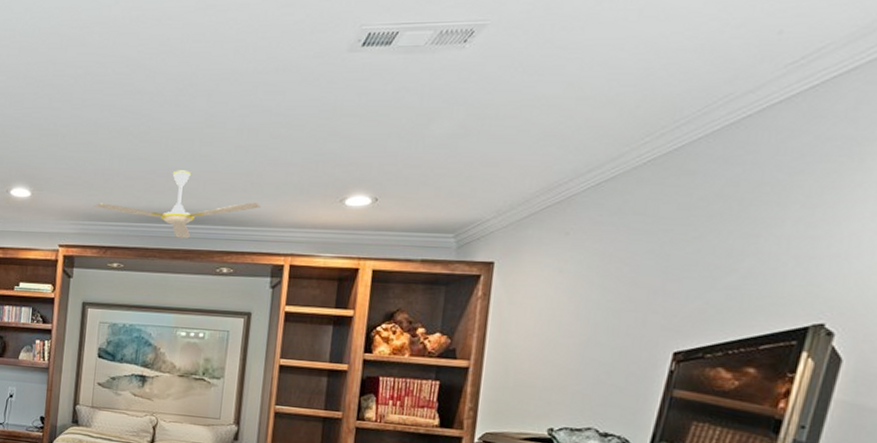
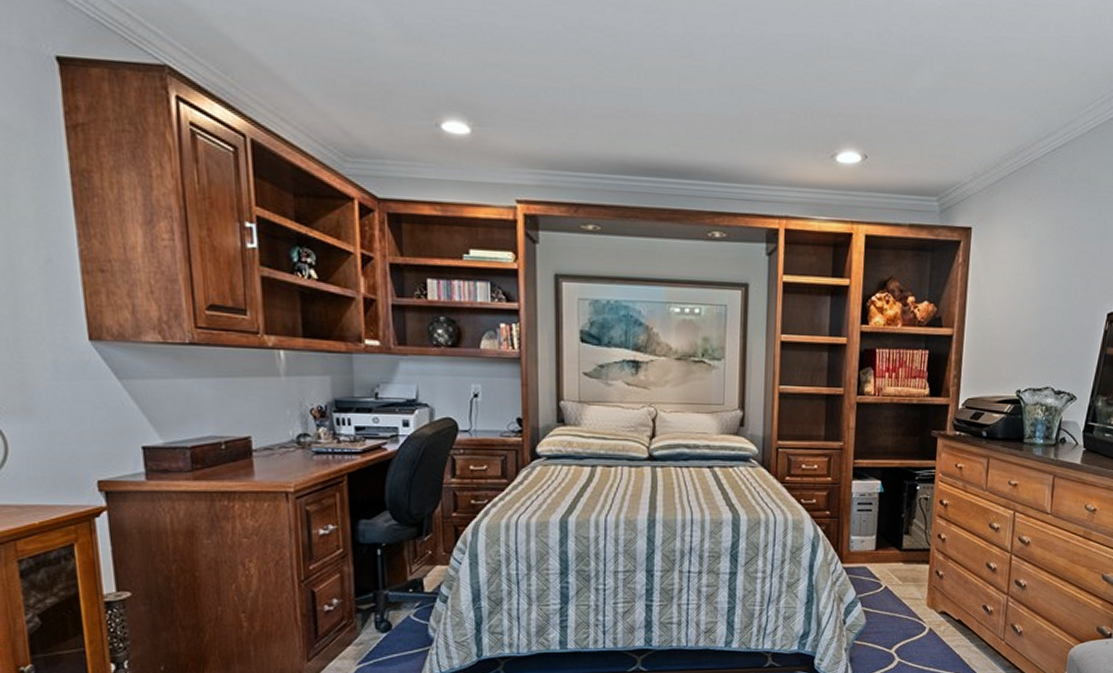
ceiling fan: present [94,170,261,239] -> none [556,109,750,196]

